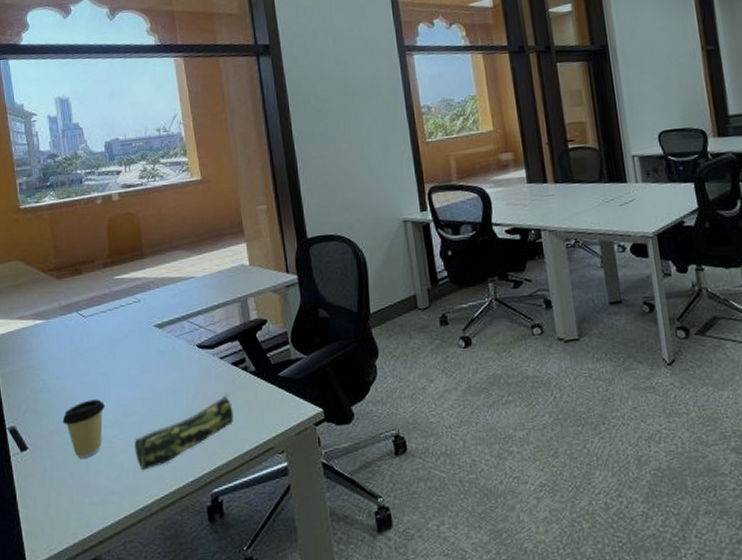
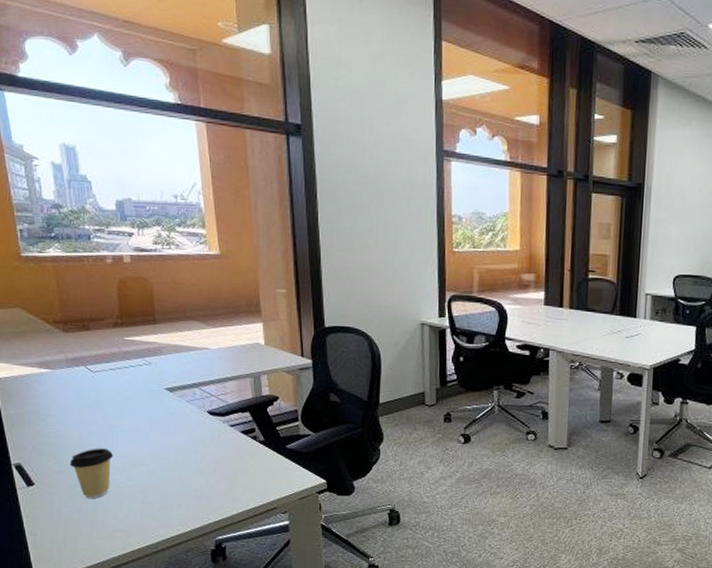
pencil case: present [134,393,234,471] -> none [142,457,240,515]

